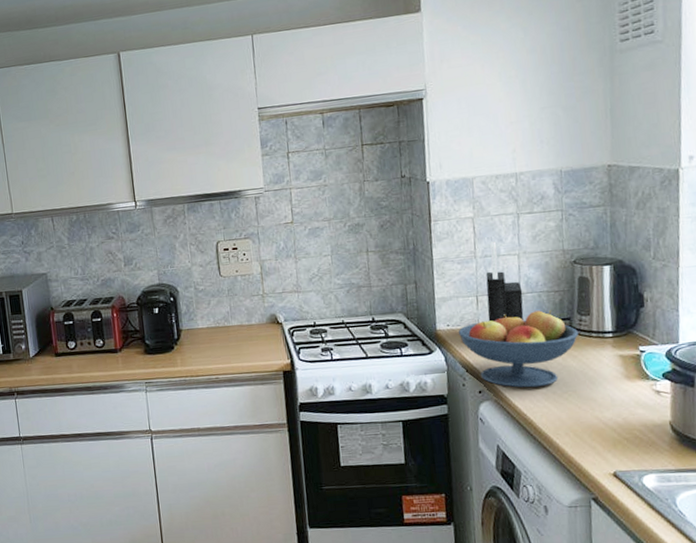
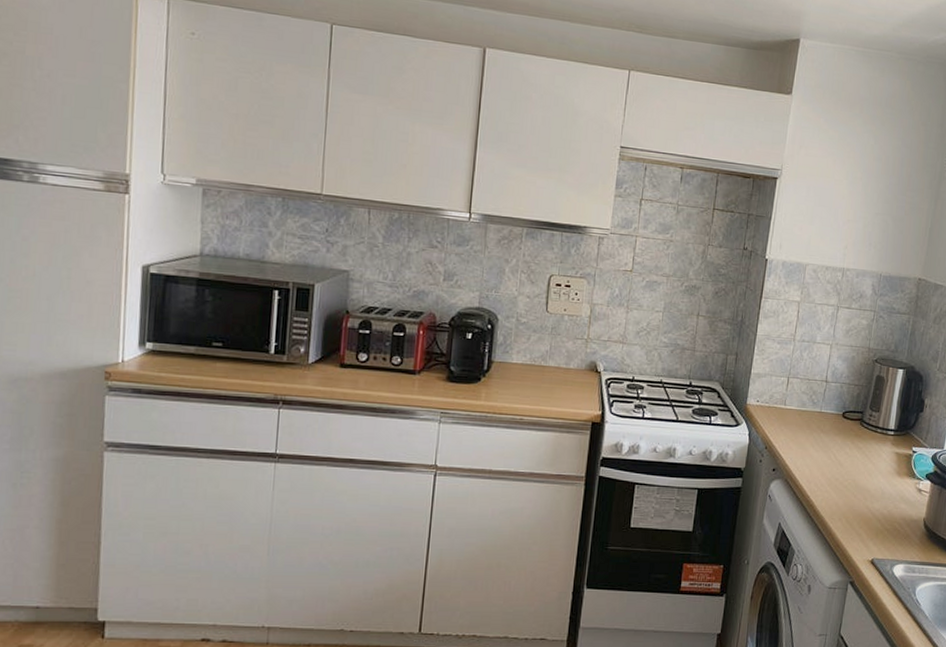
fruit bowl: present [458,309,579,388] -> none [765,399,868,472]
knife block: present [486,241,524,322] -> none [794,328,829,407]

